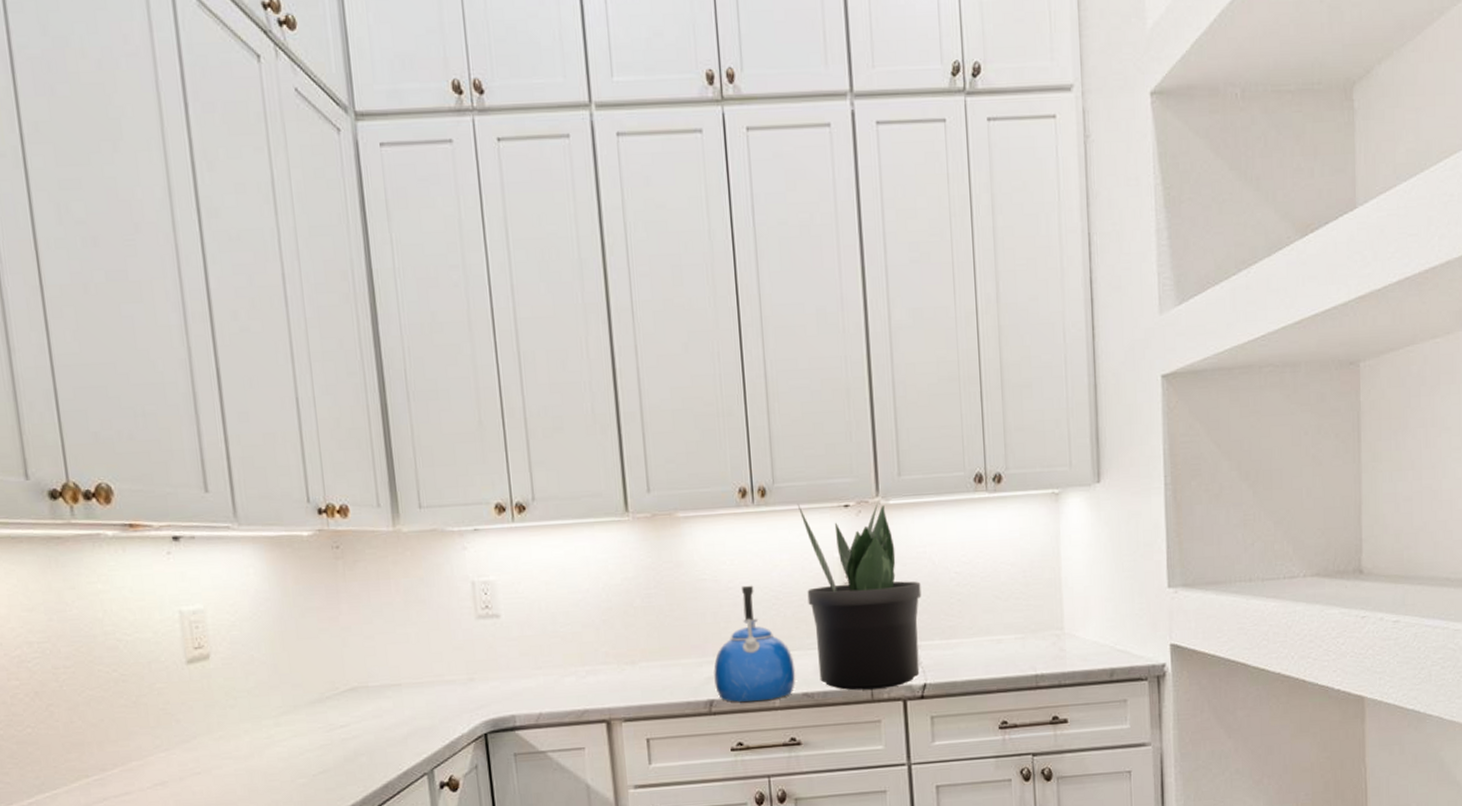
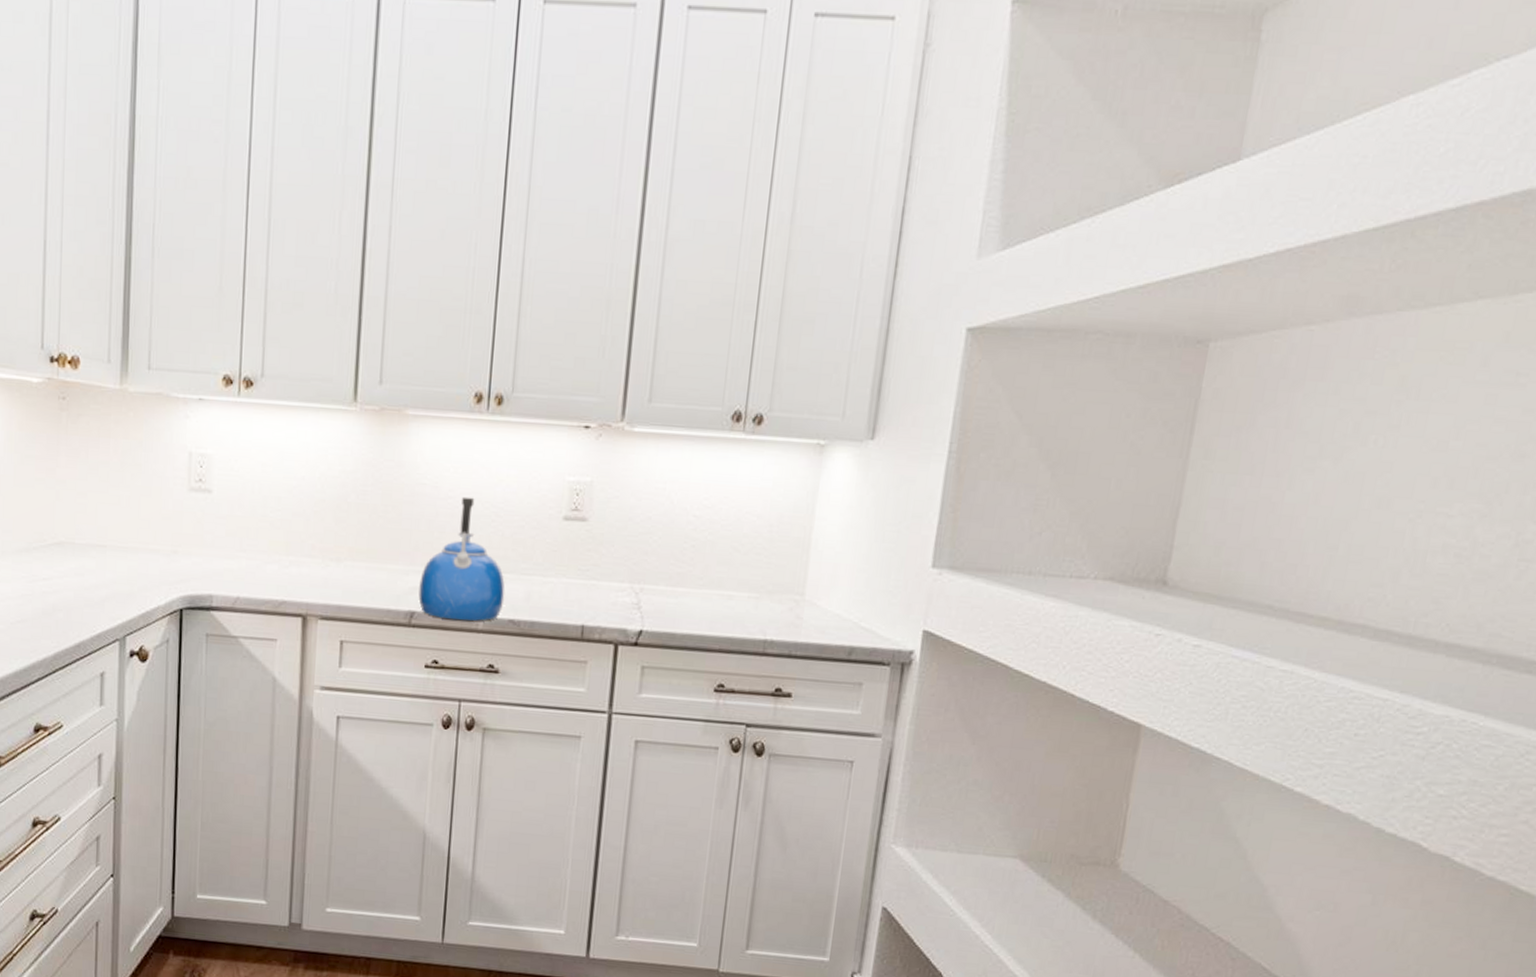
planter: present [797,502,922,691] -> none [529,418,654,629]

